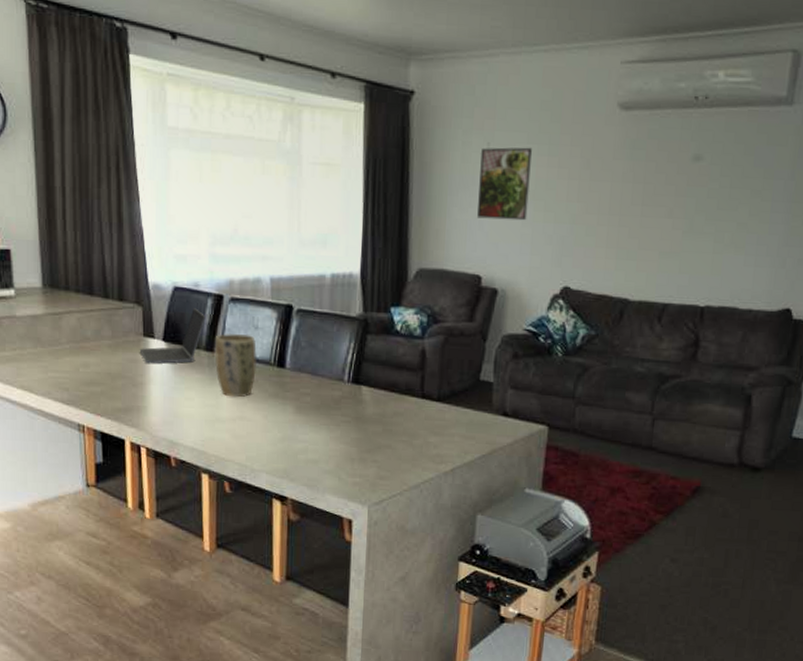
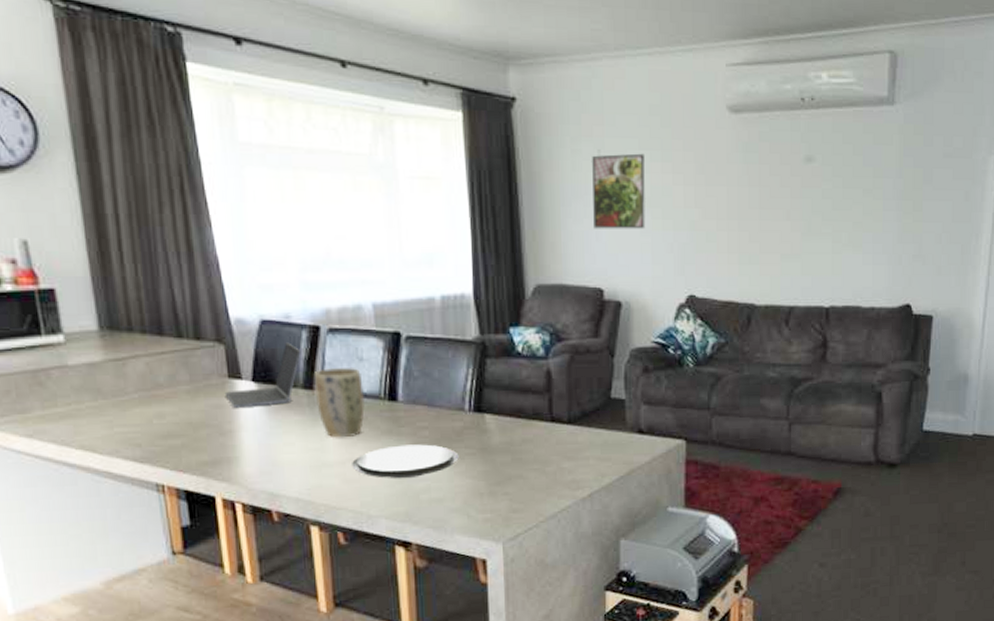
plate: none [240,408,336,439] -> present [351,444,459,479]

